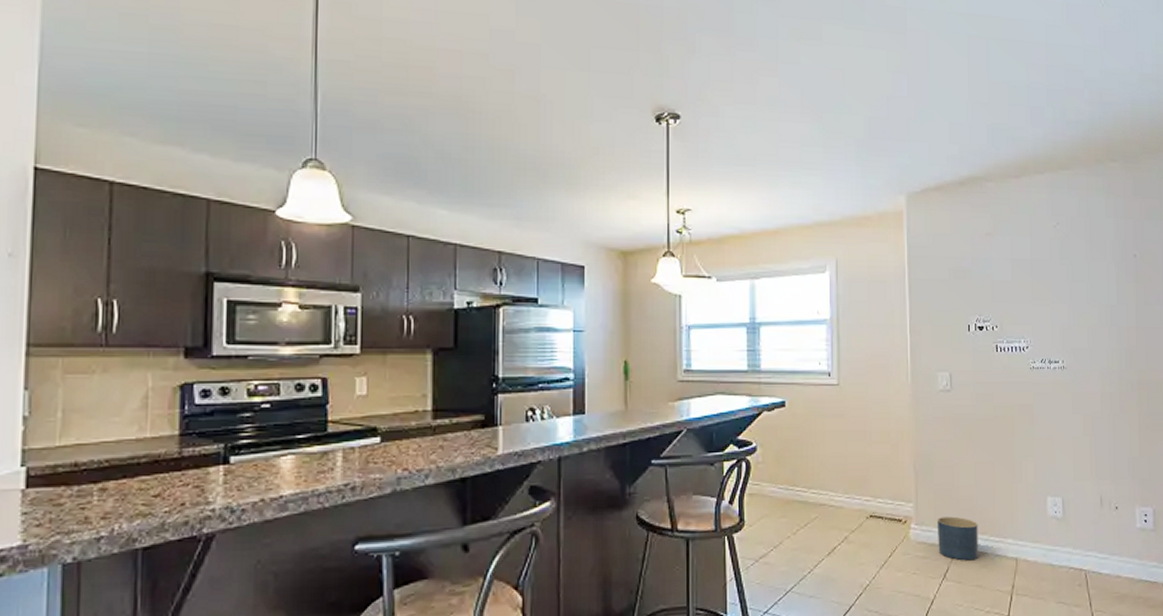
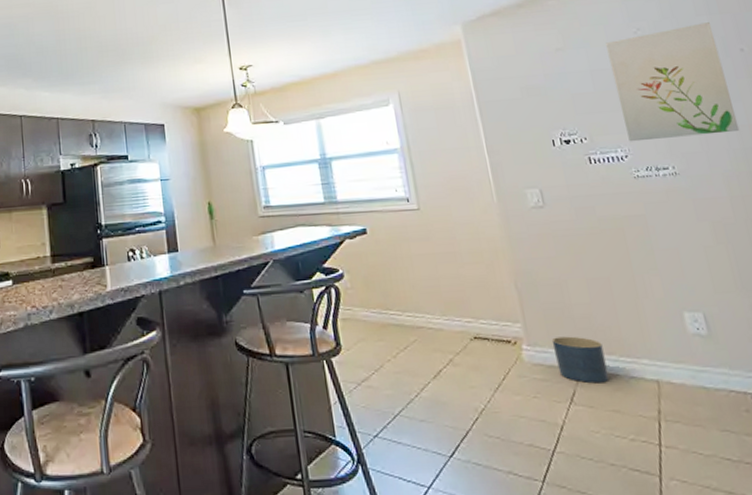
wall art: none [1029,225,1120,334] -> present [605,22,740,142]

